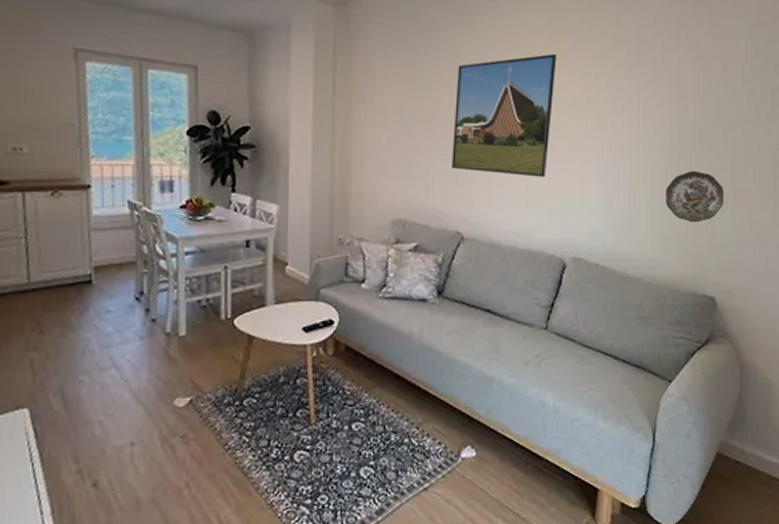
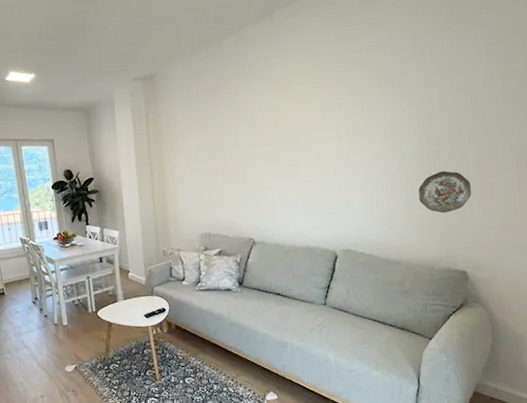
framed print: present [452,54,557,178] -> none [240,92,319,192]

